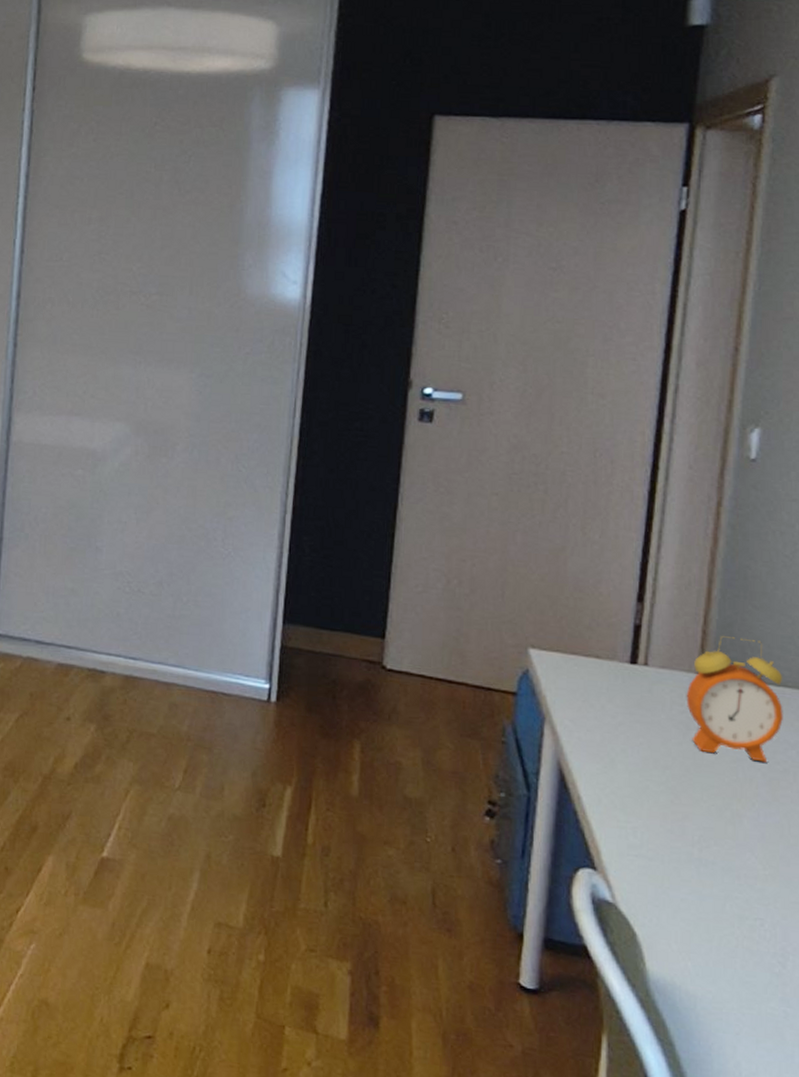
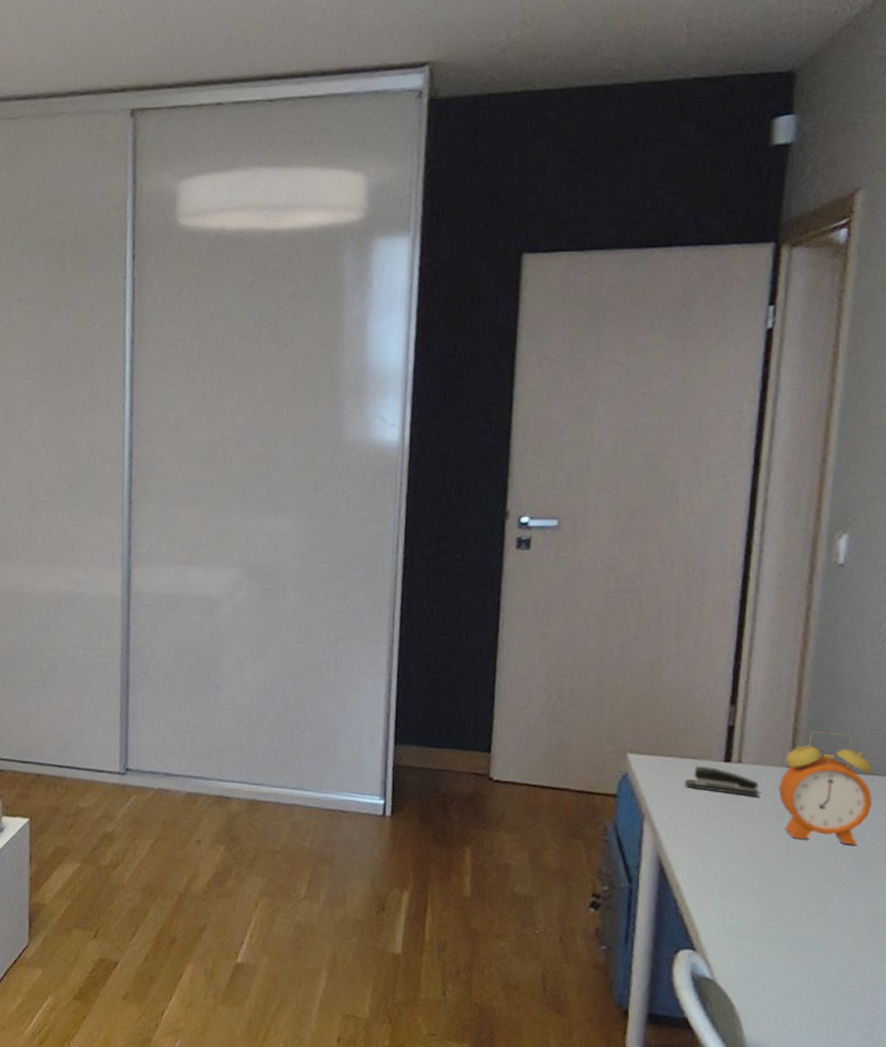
stapler: none [589,666,666,704] -> present [685,766,759,797]

